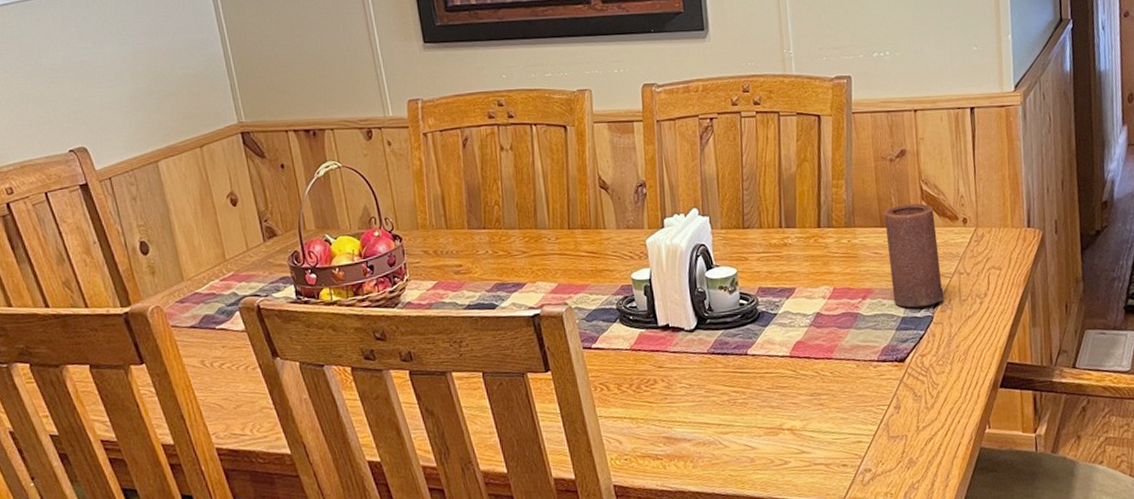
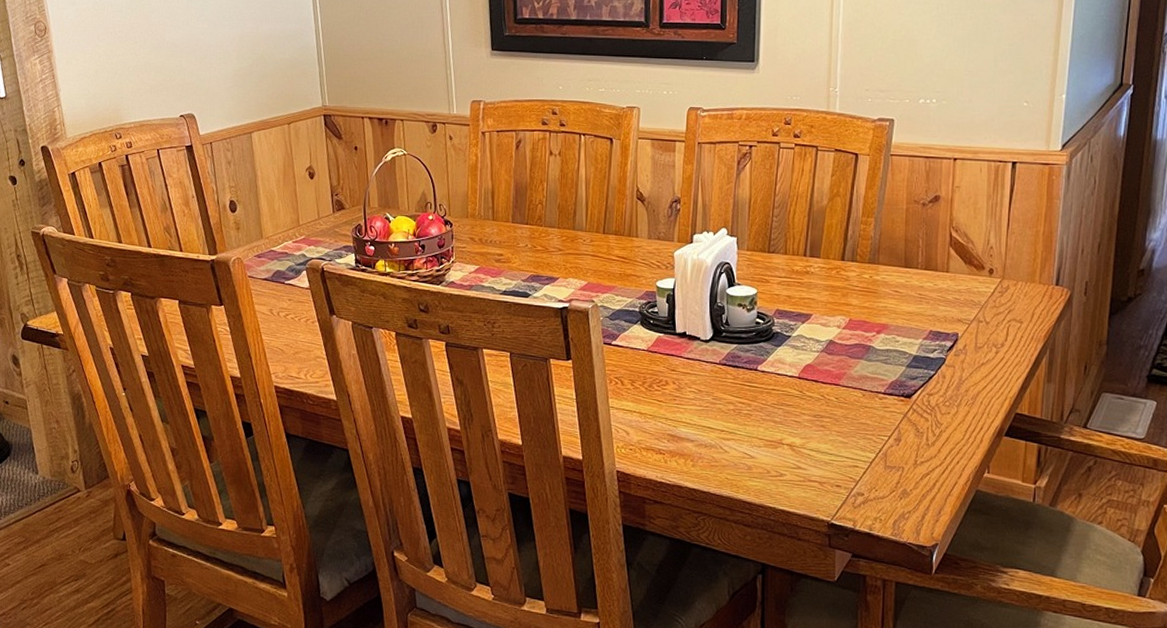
candle: present [883,203,945,308] -> none [909,248,961,349]

